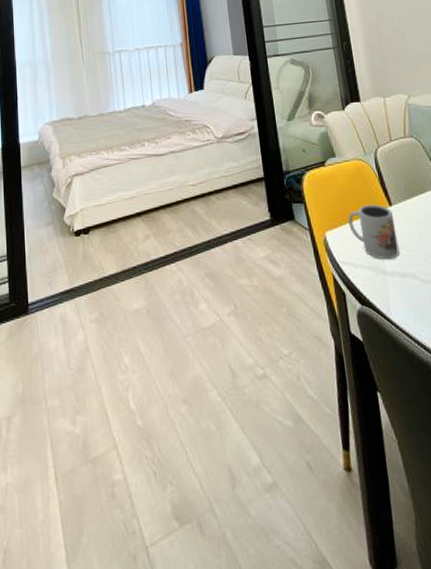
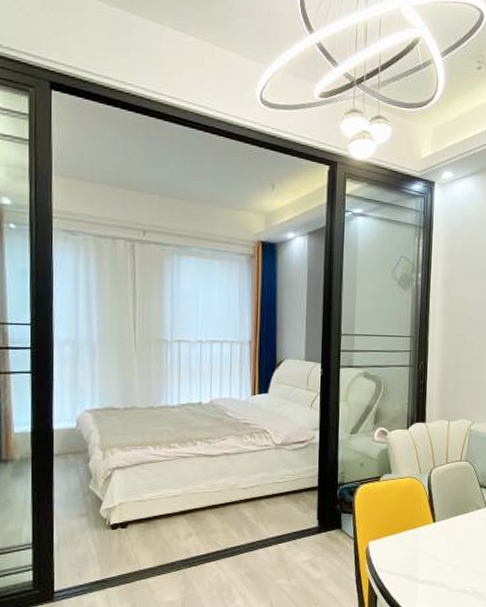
mug: present [348,204,400,260] -> none [392,519,435,569]

